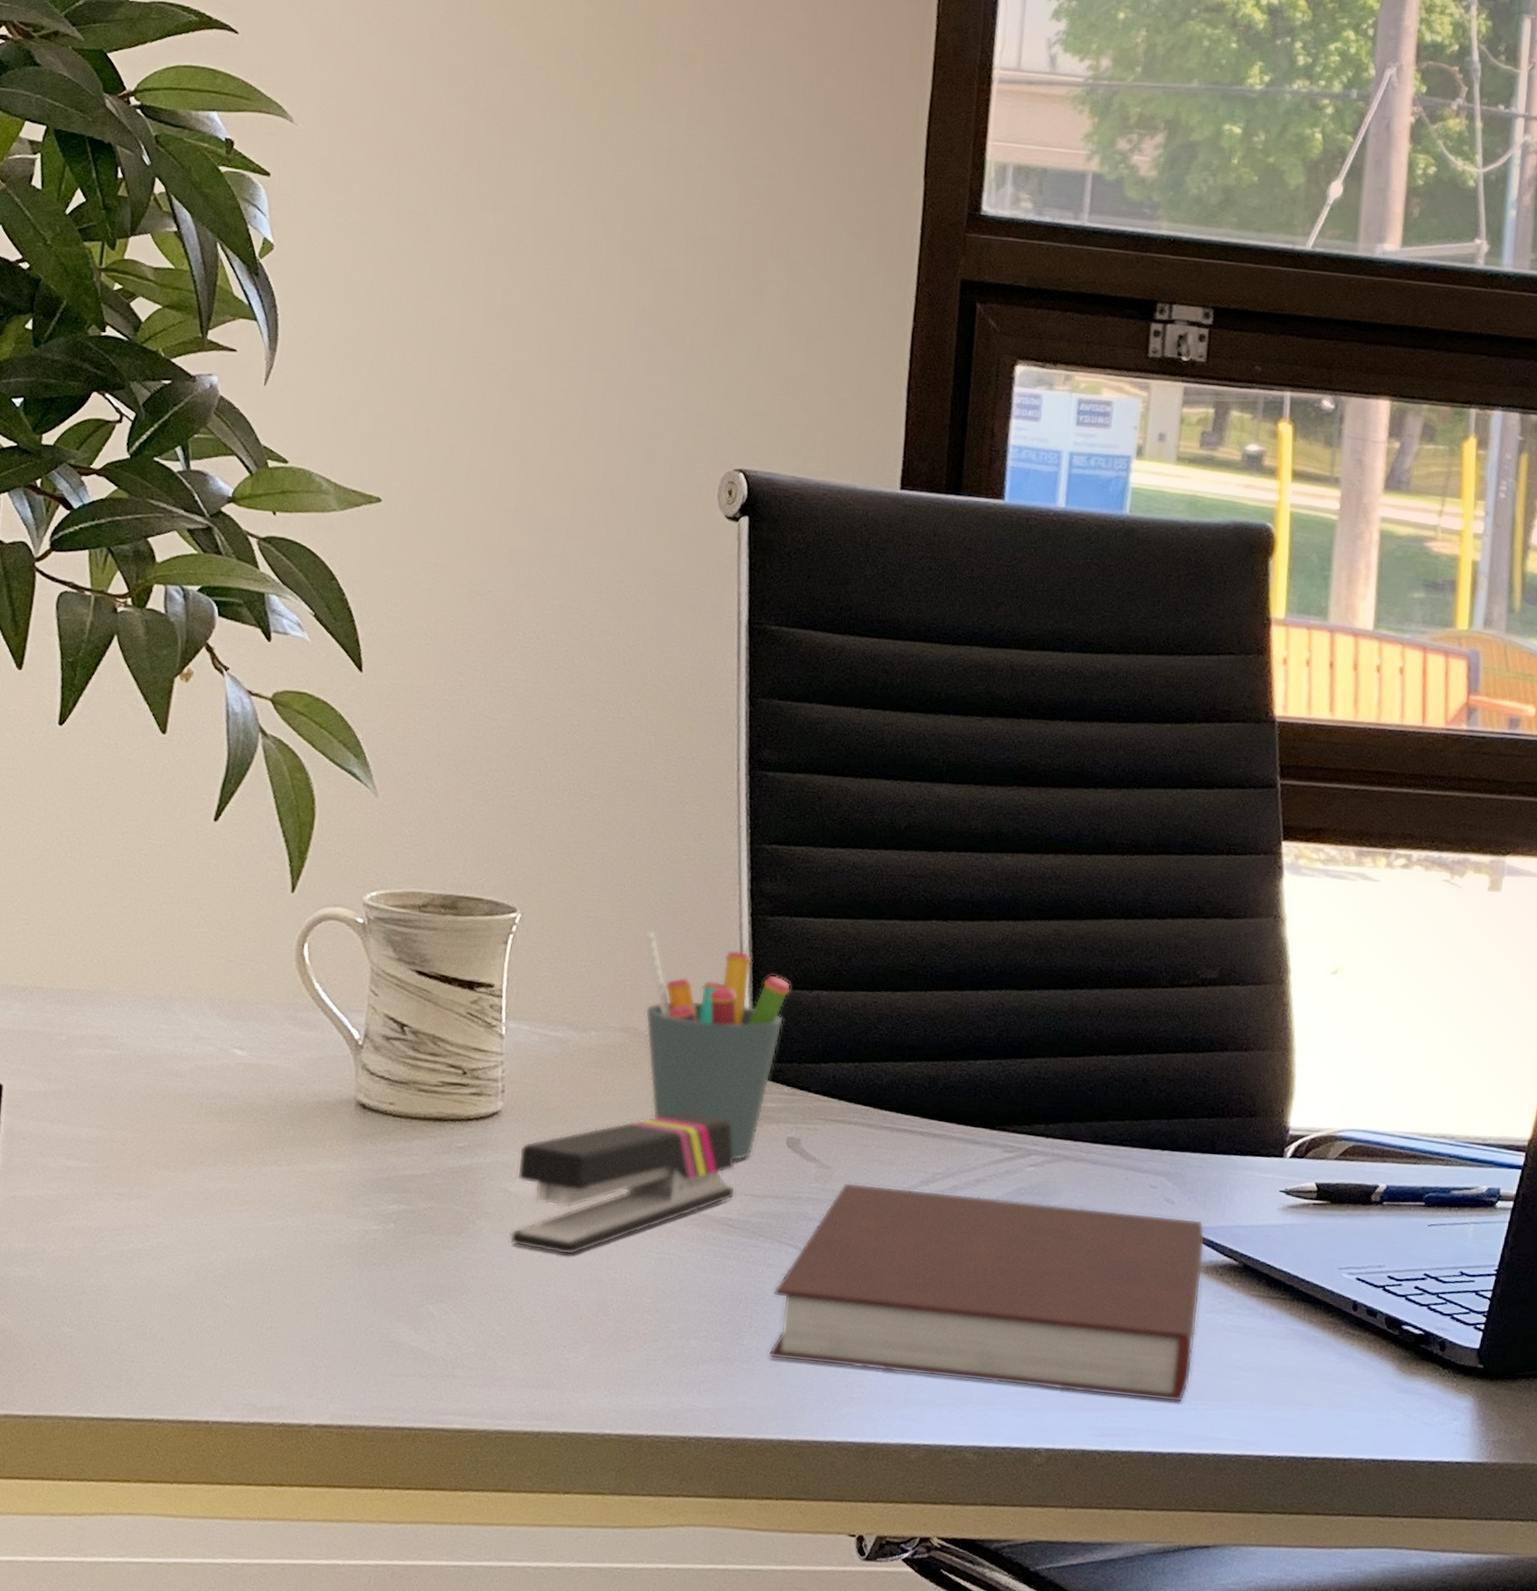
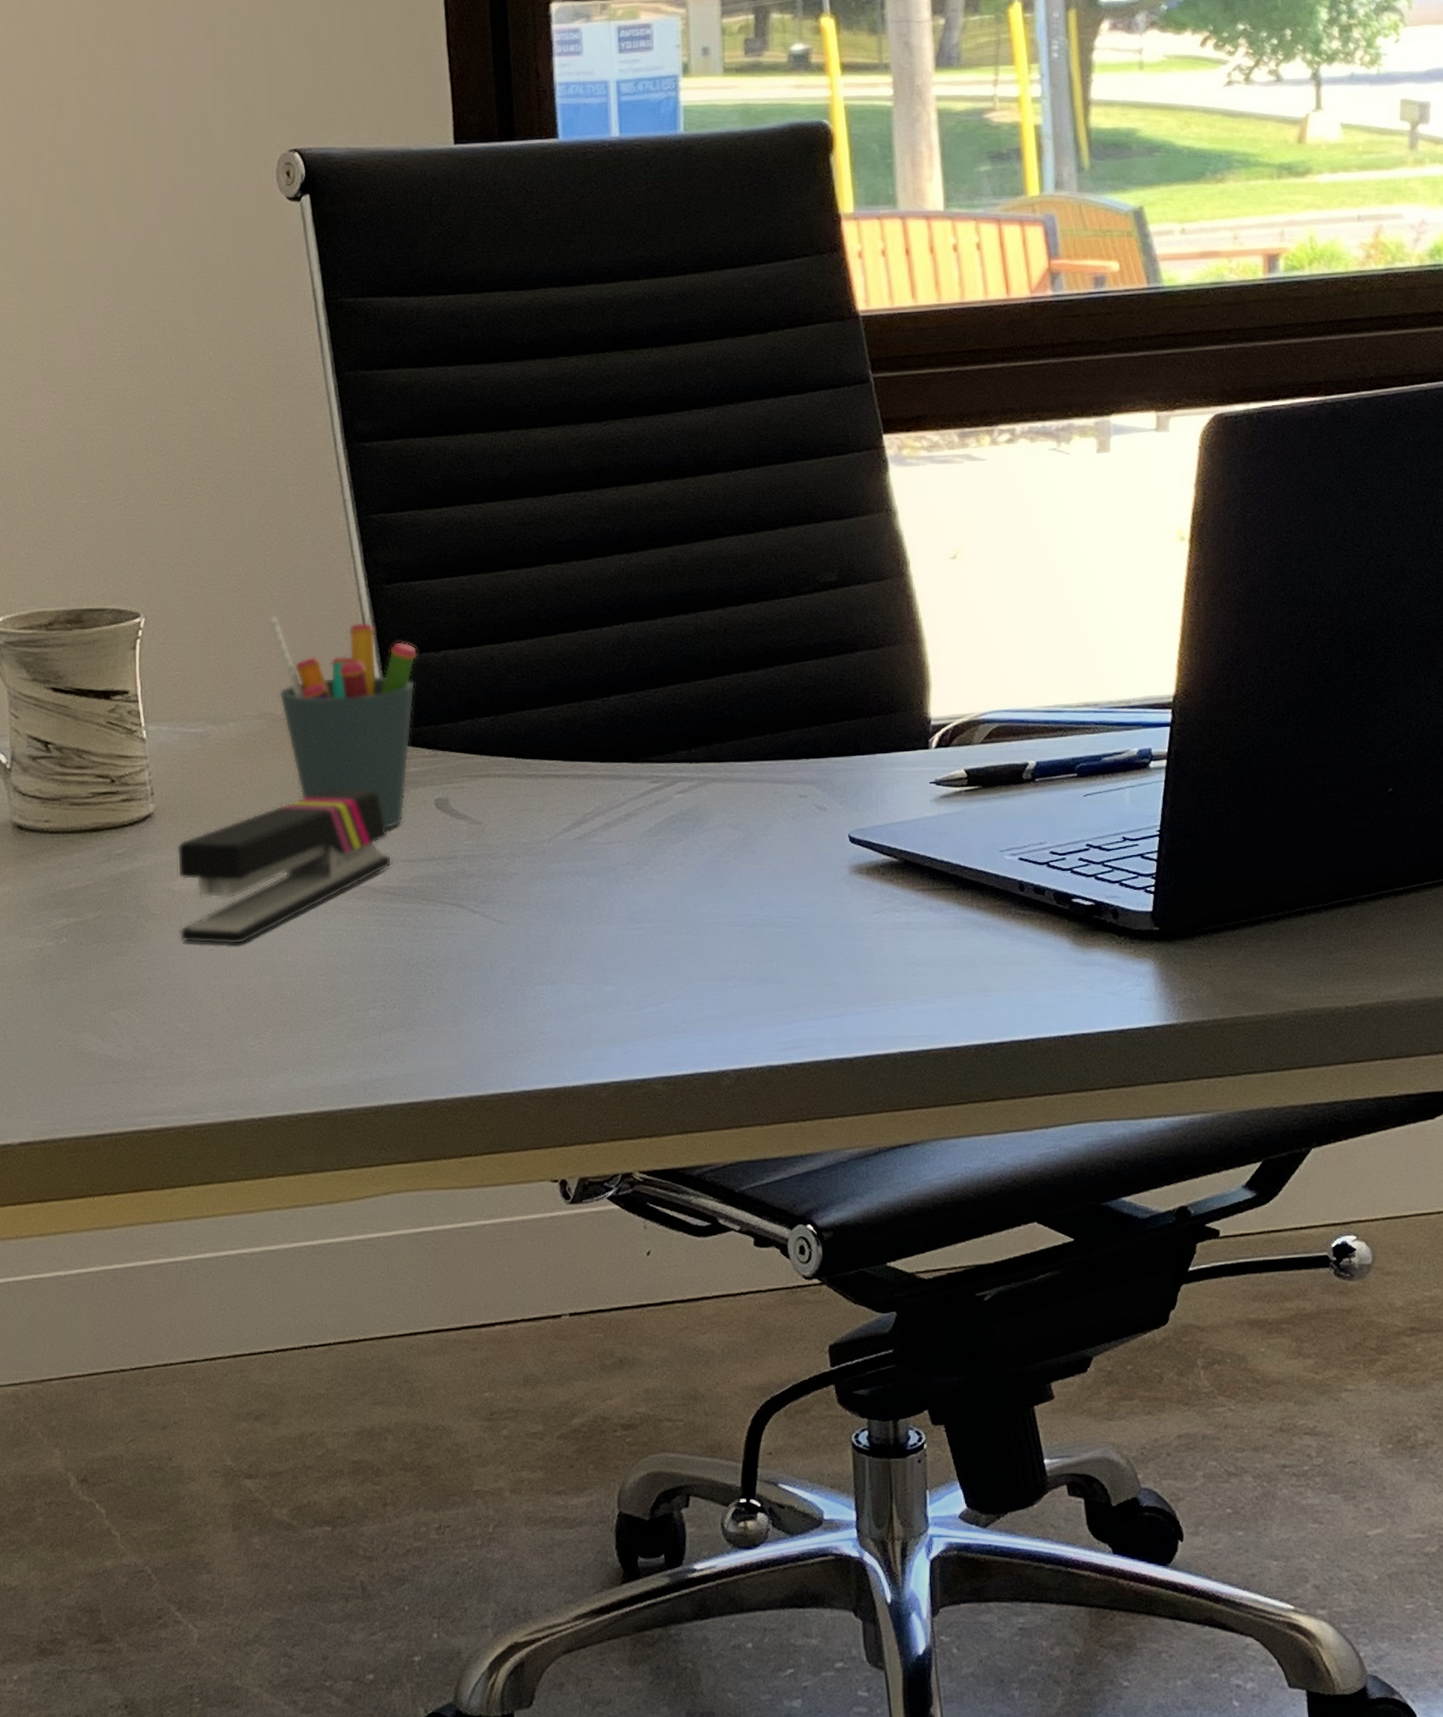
notebook: present [768,1182,1206,1403] -> none [444,822,867,1019]

